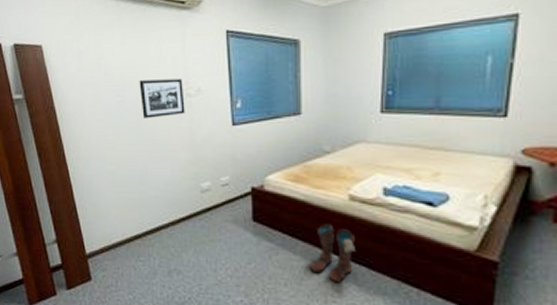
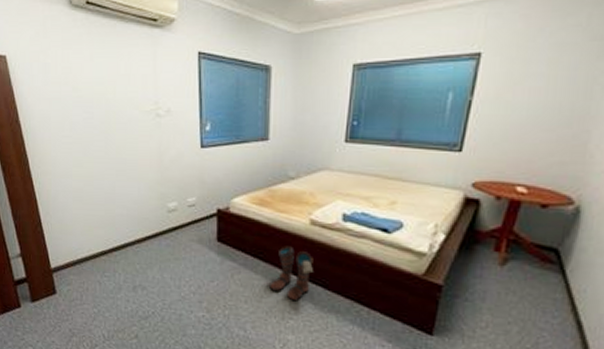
picture frame: present [139,78,185,119] -> none [108,98,154,137]

